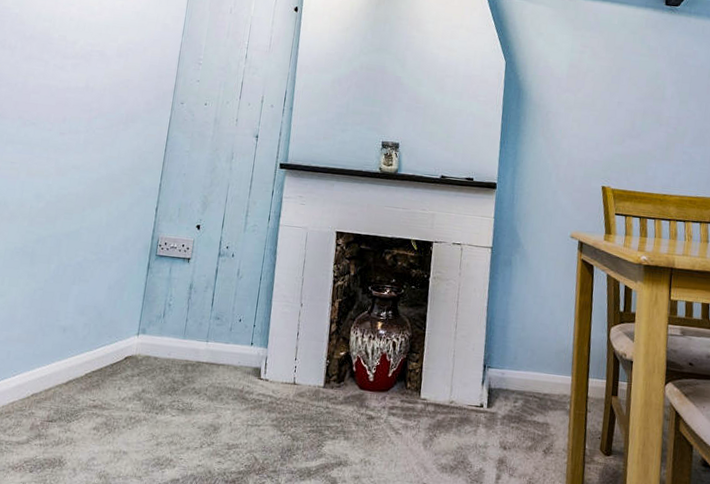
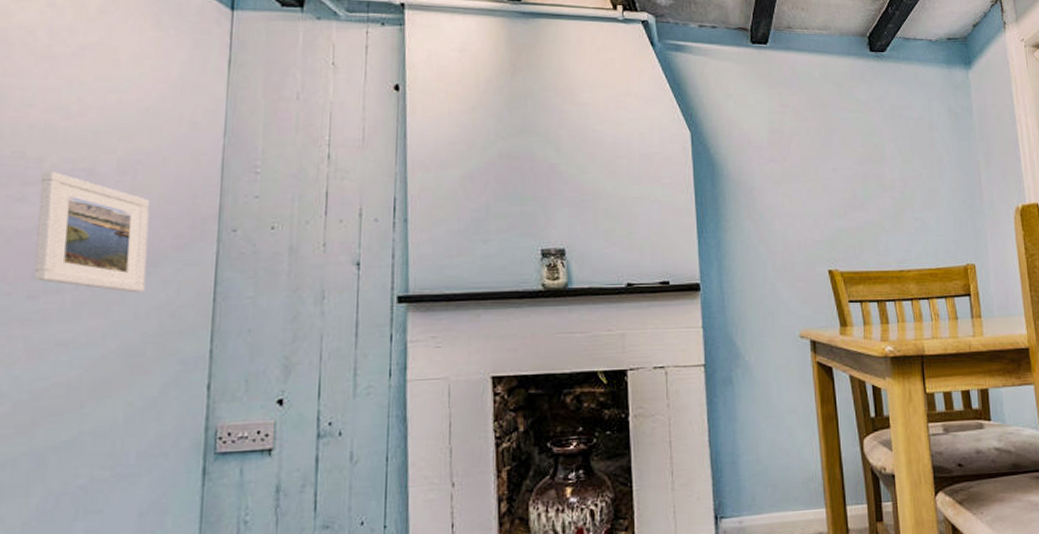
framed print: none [64,50,134,140] -> present [33,171,151,293]

